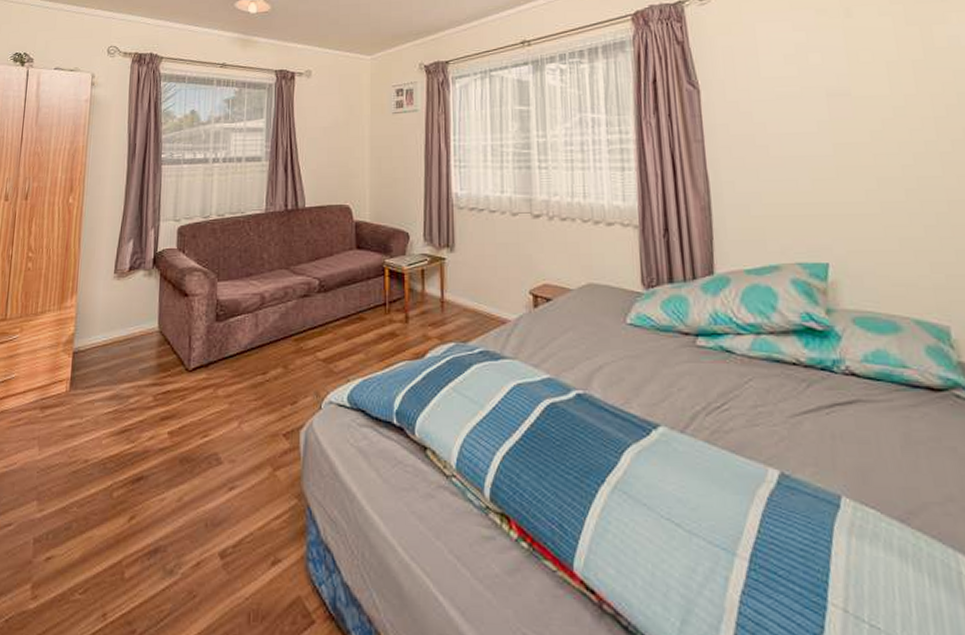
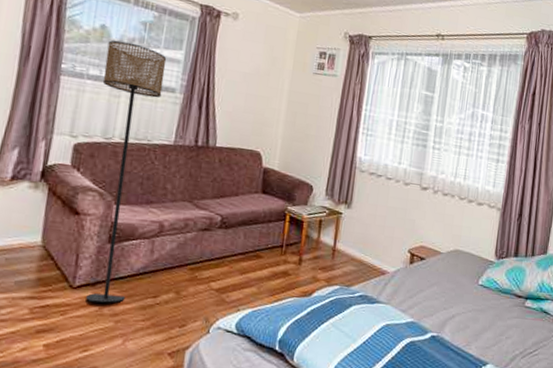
floor lamp: none [197,121,250,384] -> present [86,40,167,303]

